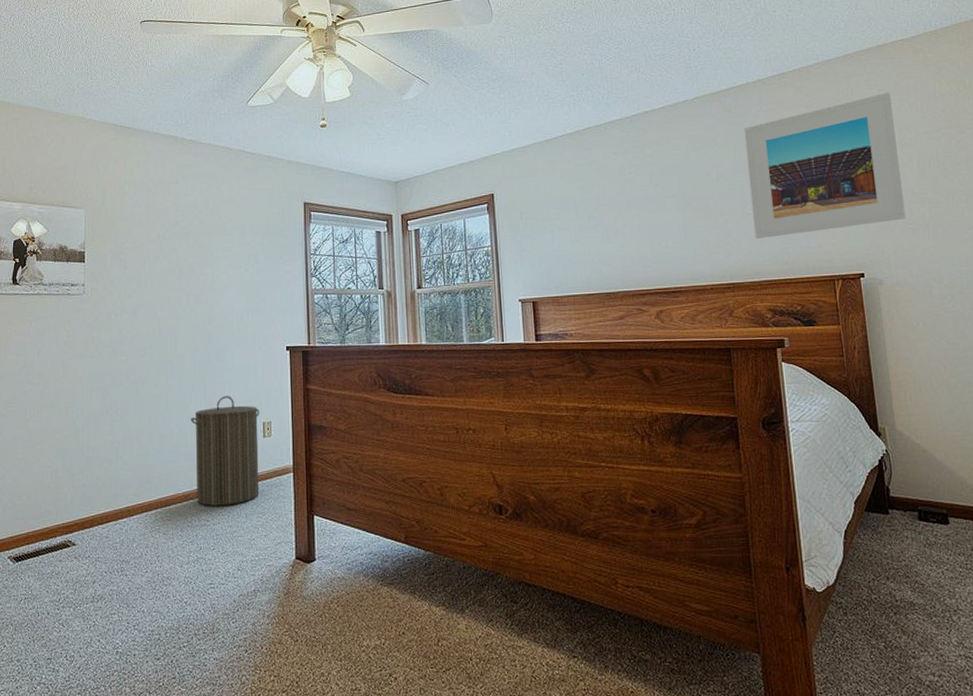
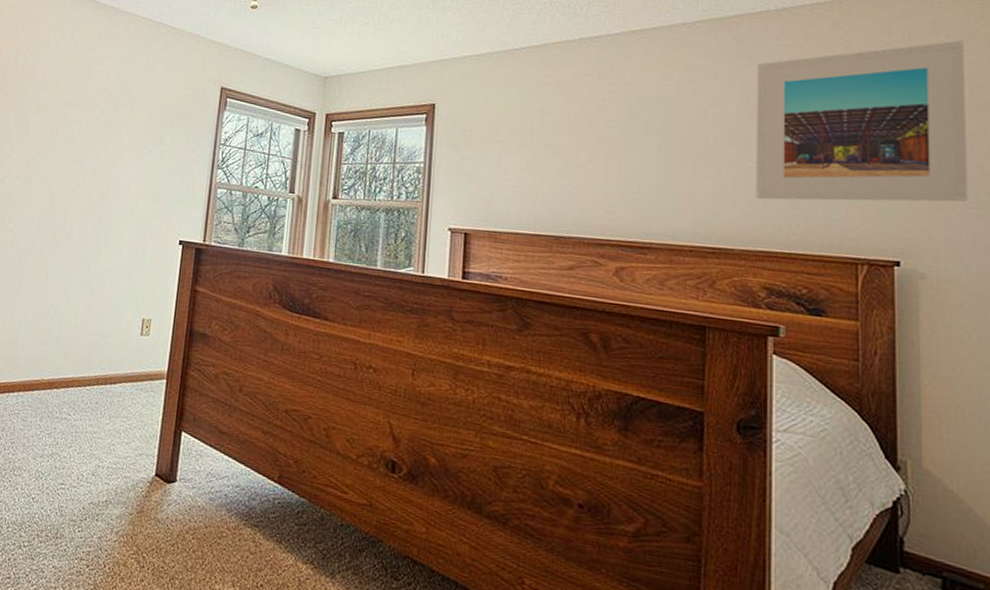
laundry hamper: present [191,396,260,506] -> none [61,283,141,403]

